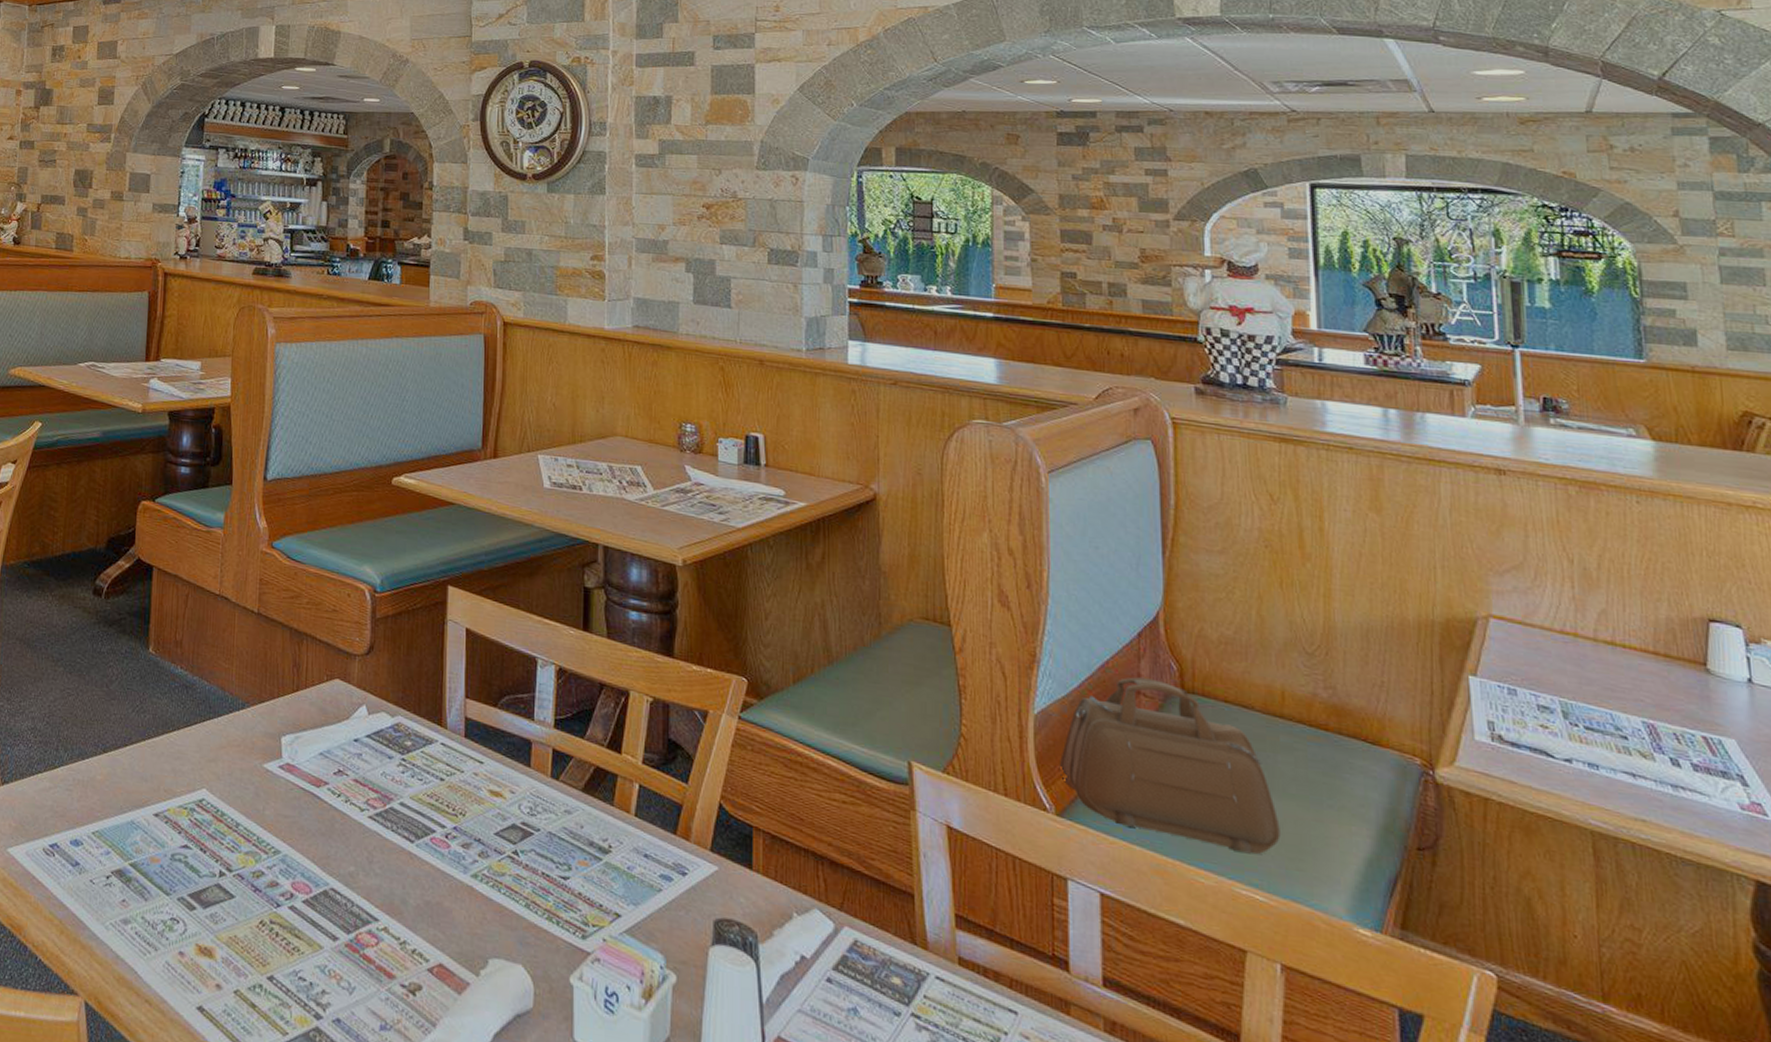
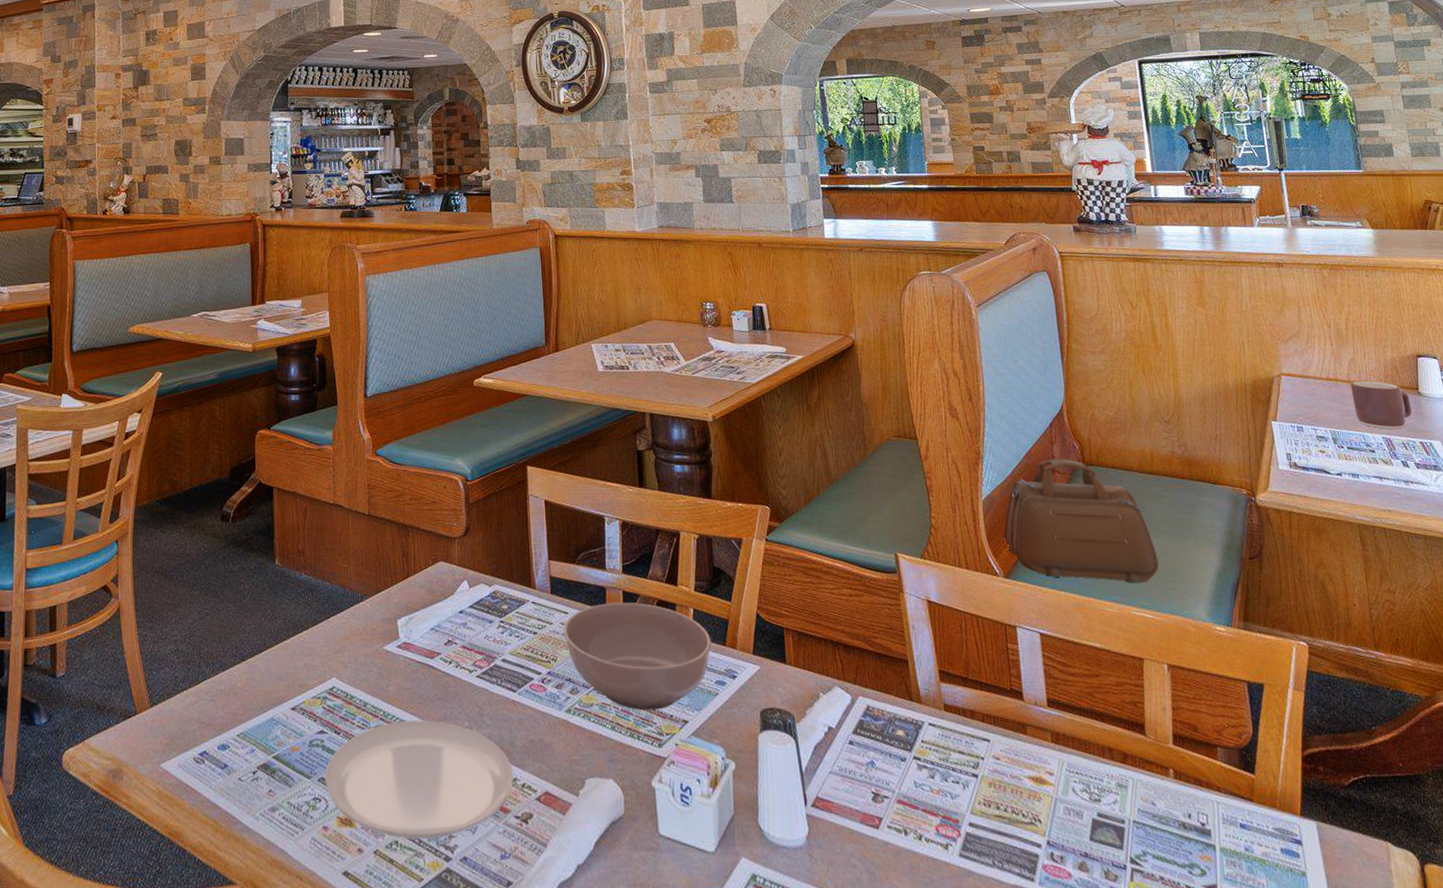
plate: none [185,850,403,992] -> present [324,720,513,840]
bowl: none [476,759,659,895] -> present [563,602,712,711]
mug: none [1597,640,1693,715] -> present [1350,380,1412,430]

